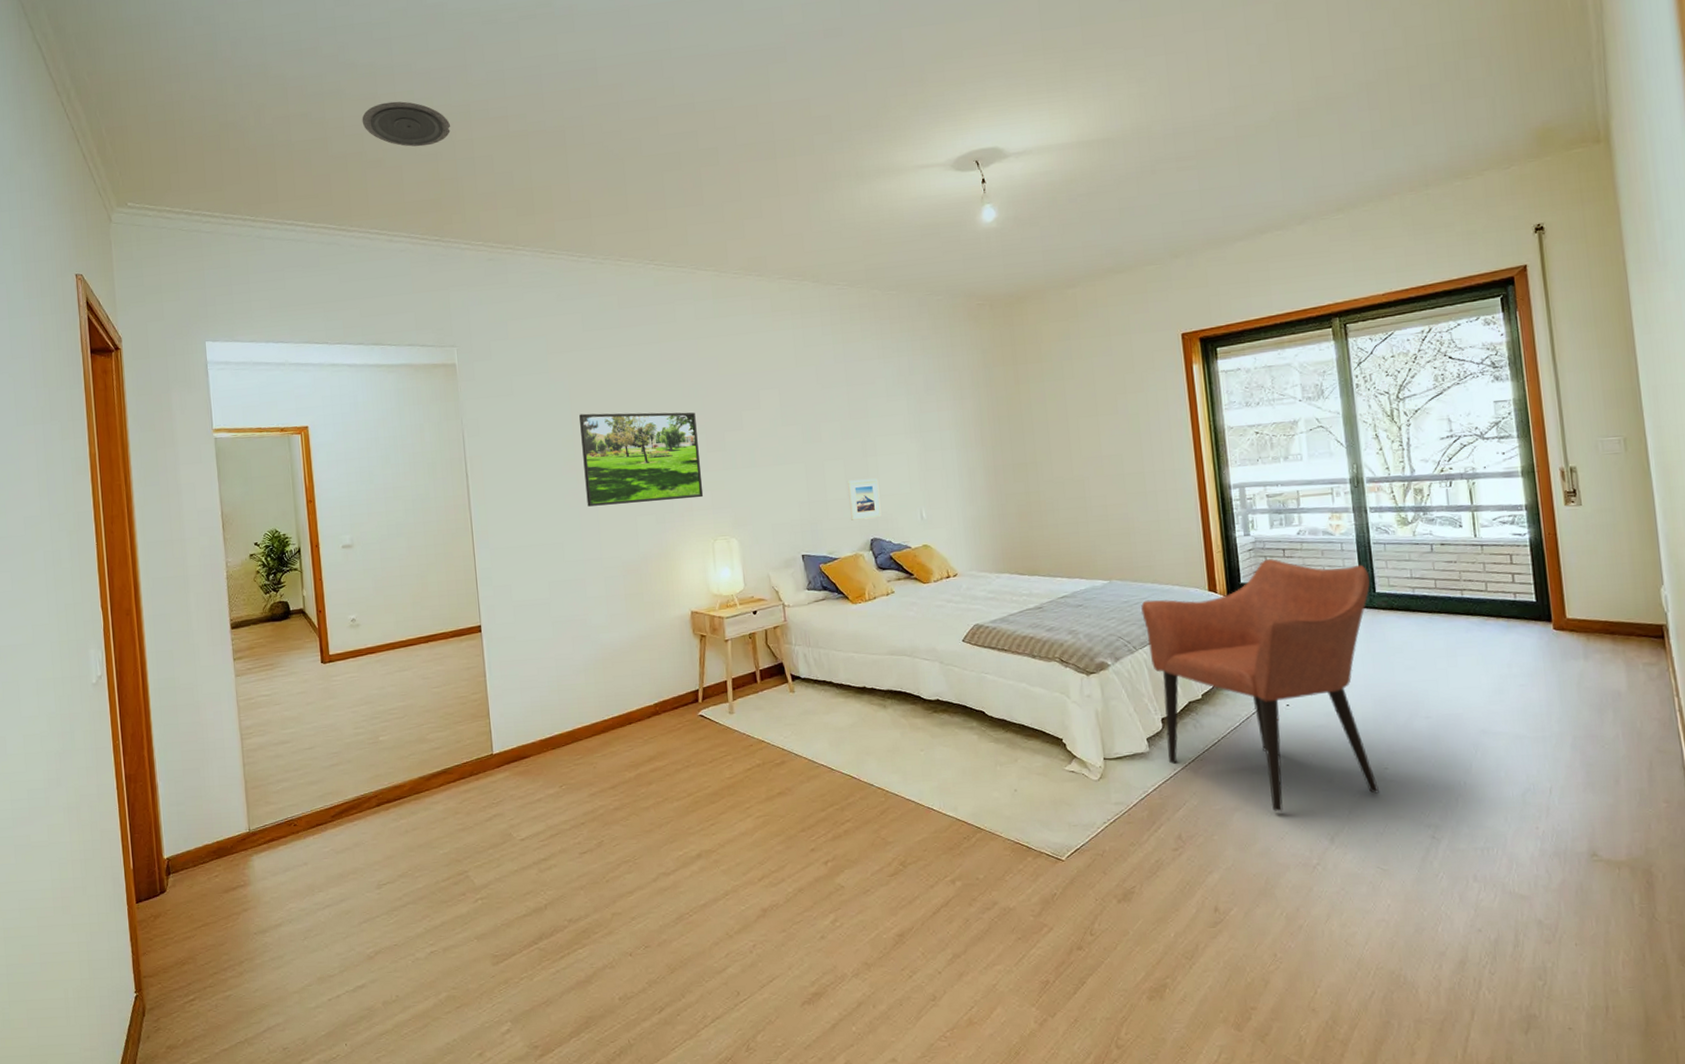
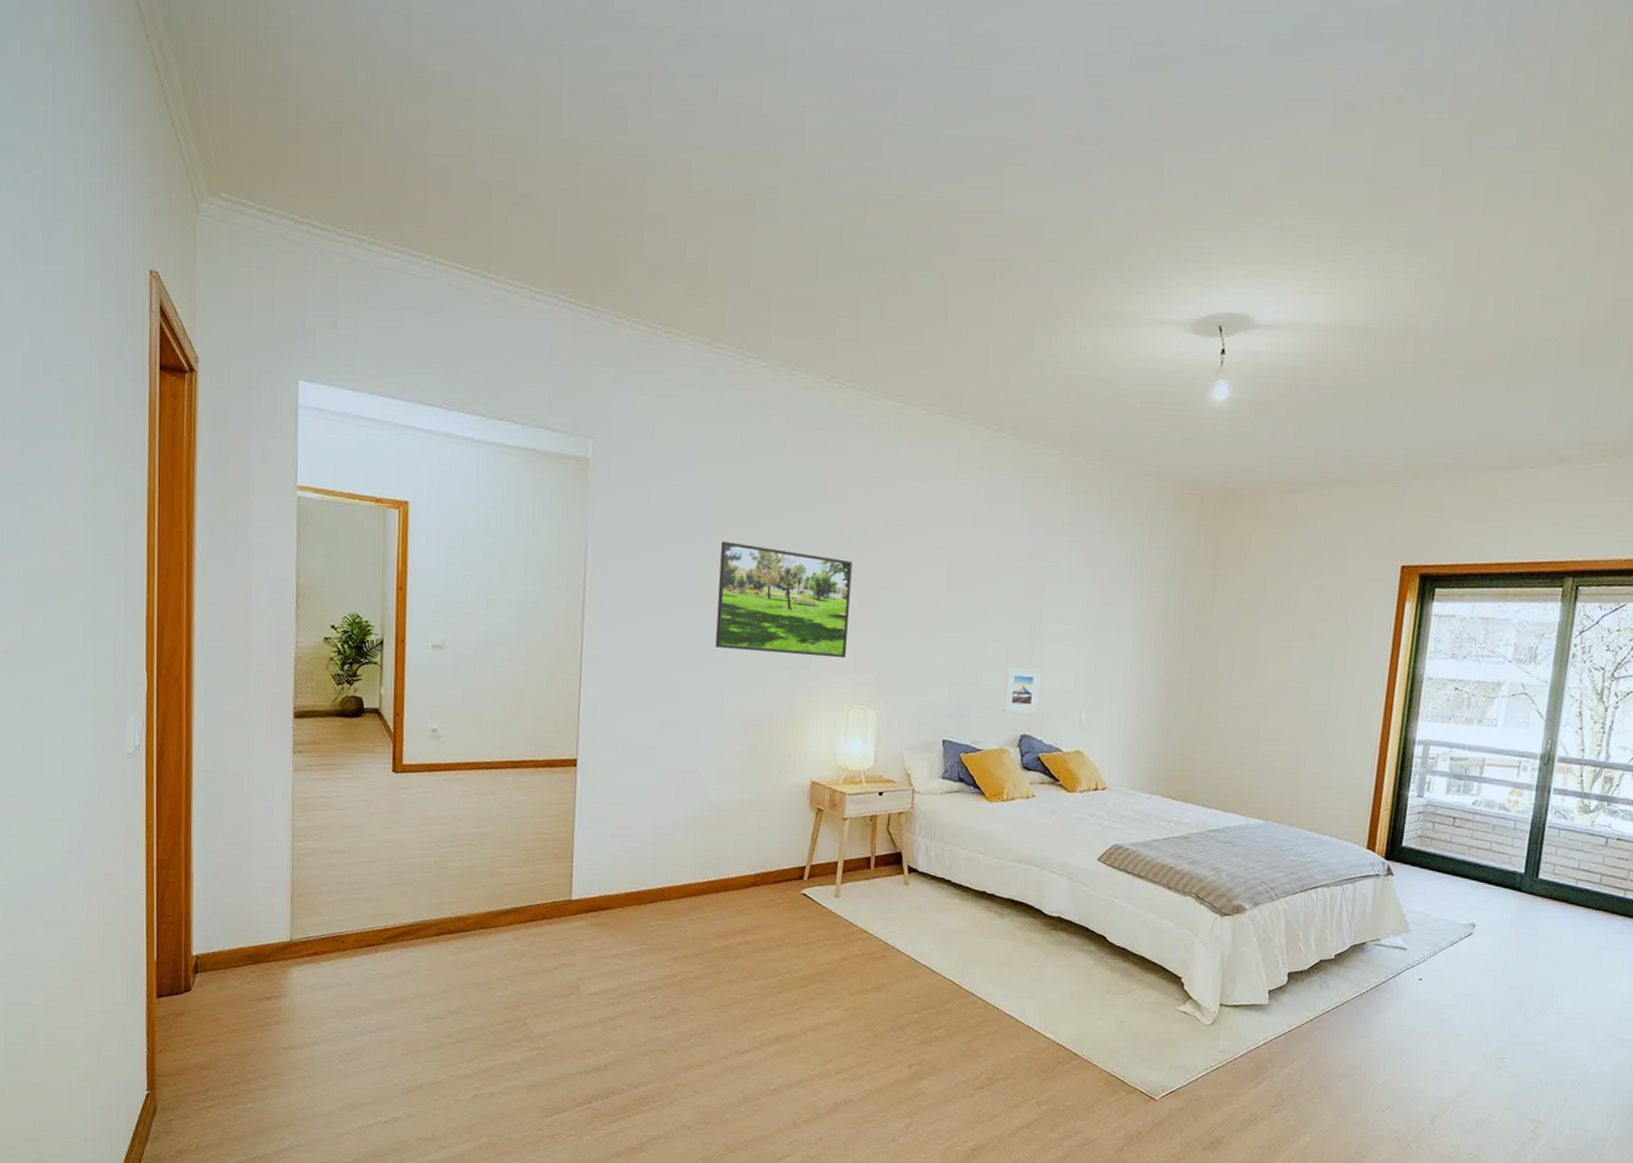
recessed light: present [362,101,451,147] -> none [516,125,621,190]
armchair: present [1141,558,1380,812] -> none [1285,824,1536,1085]

